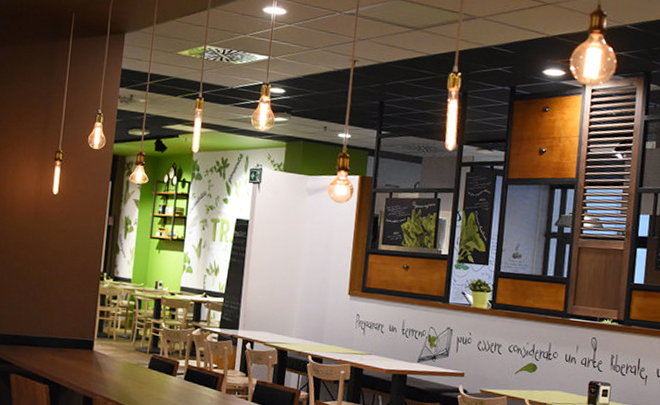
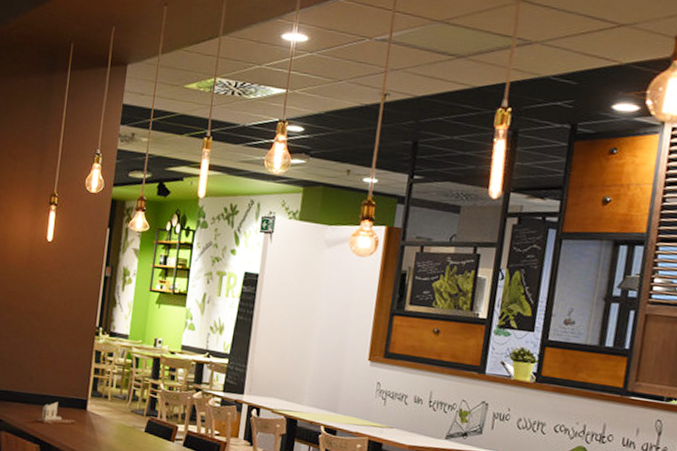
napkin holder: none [44,343,83,366] -> present [35,401,76,425]

